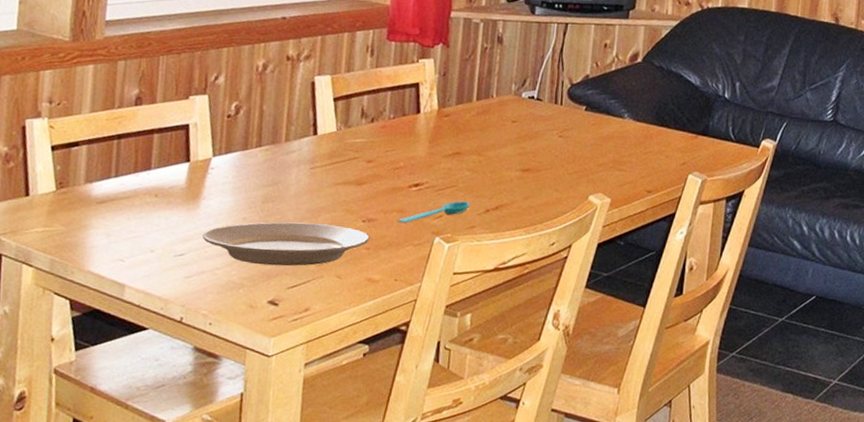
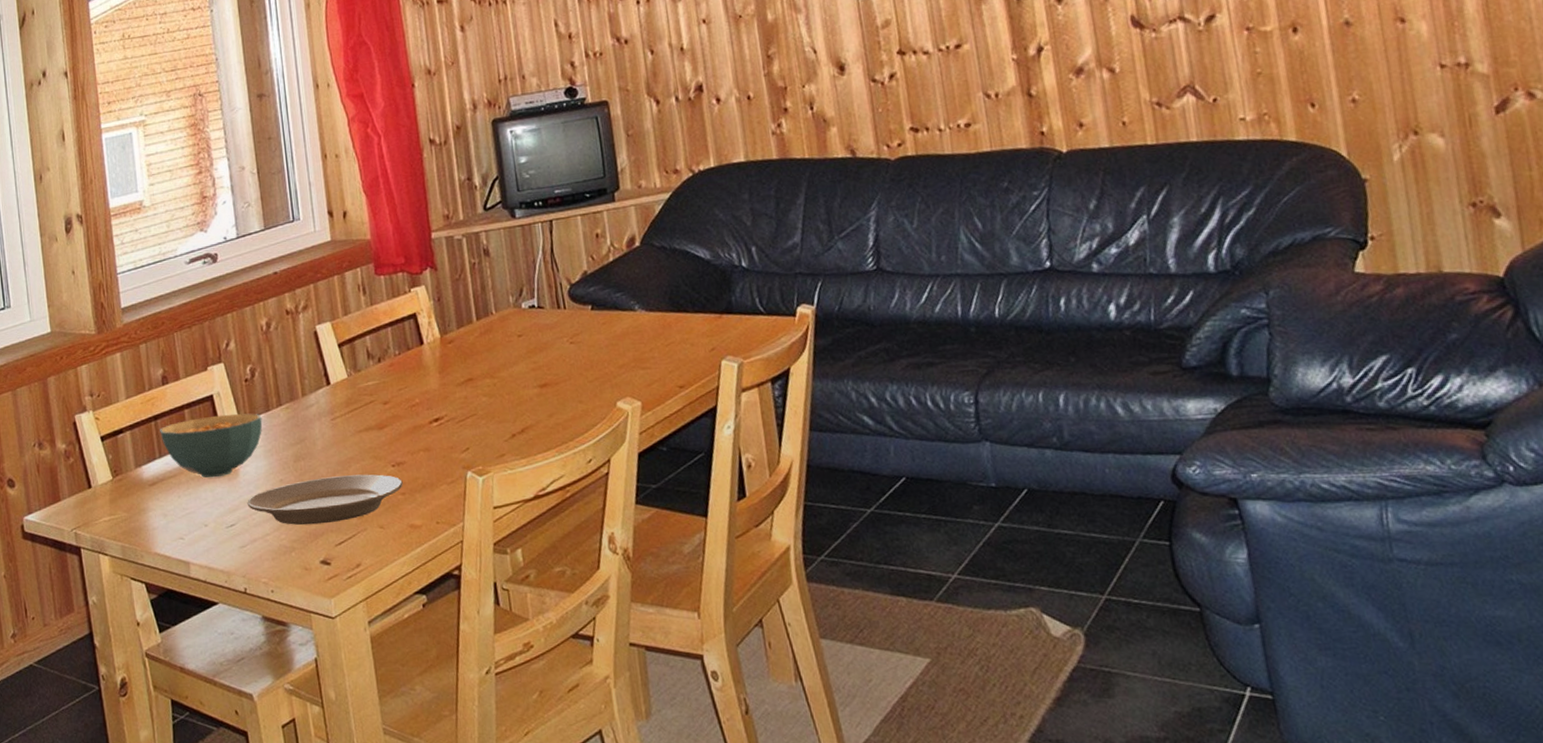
cereal bowl: none [121,144,238,206] -> present [160,413,263,478]
spoon: present [397,201,471,224] -> none [426,429,495,463]

